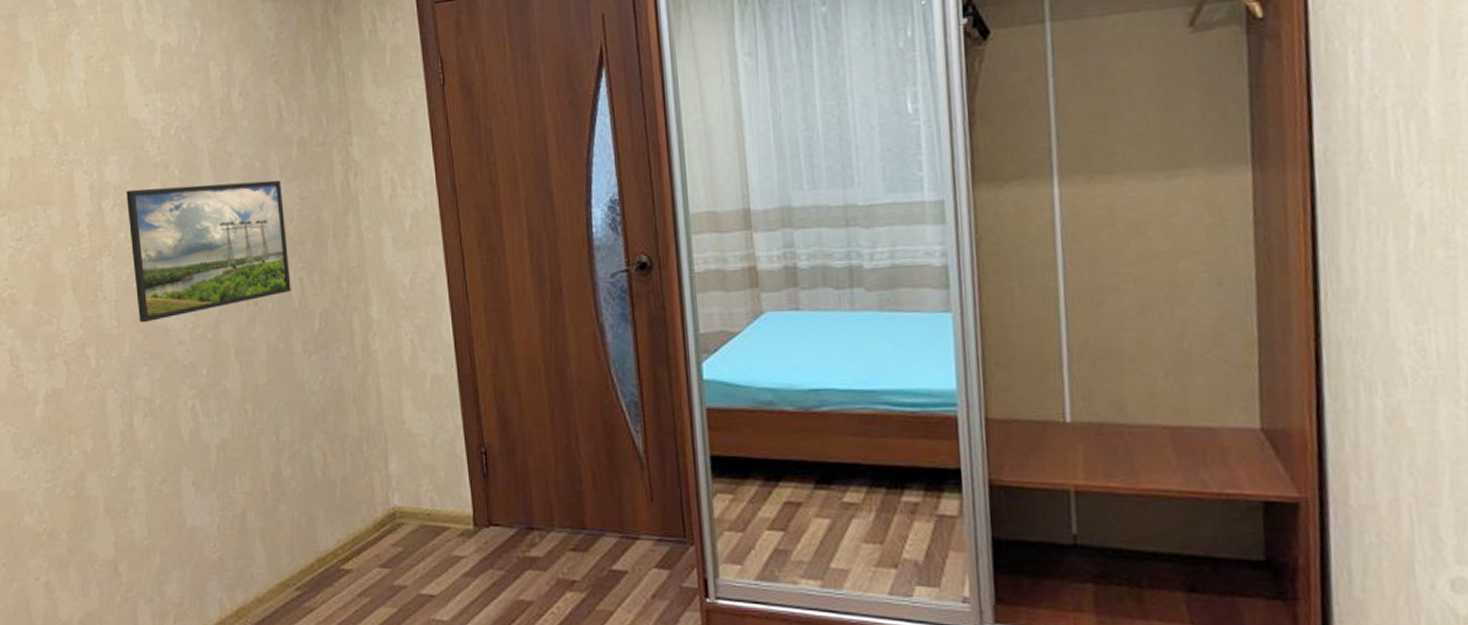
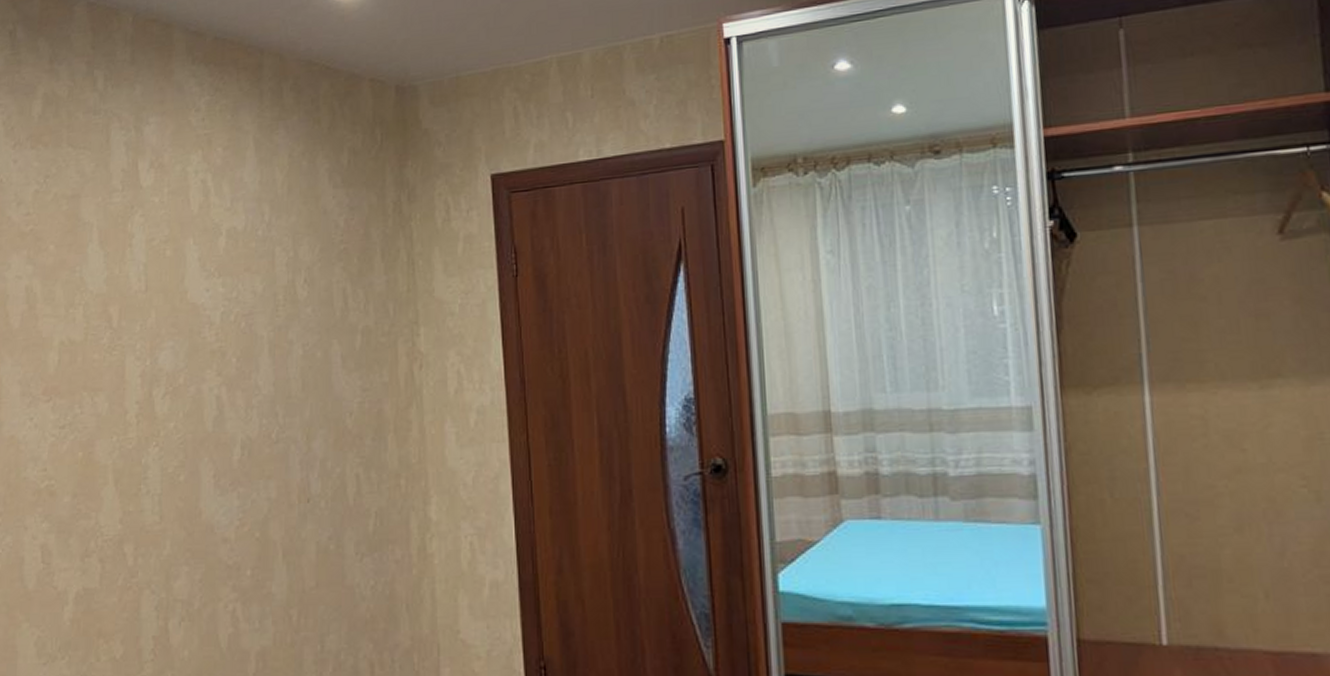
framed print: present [126,179,291,323] -> none [179,370,347,519]

